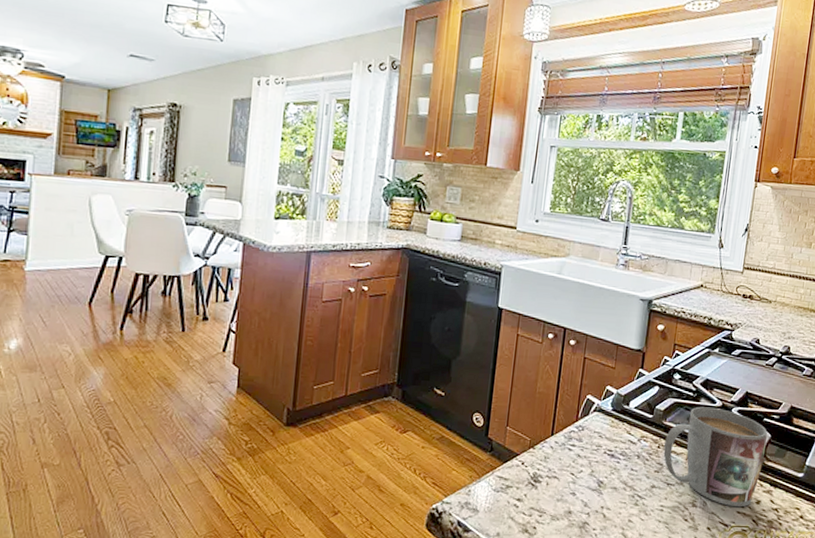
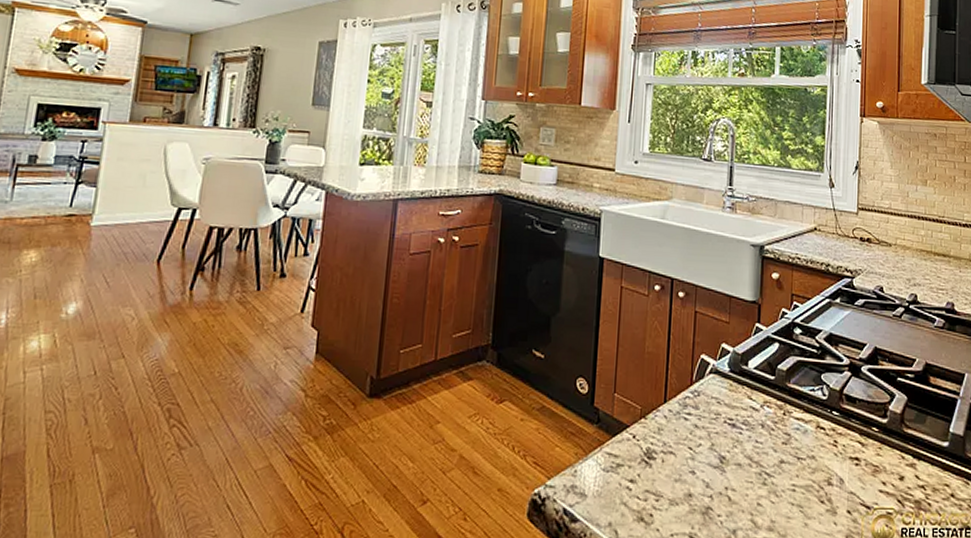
mug: present [663,406,767,508] -> none [790,365,903,485]

